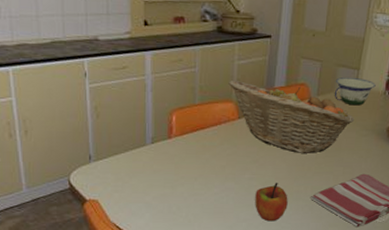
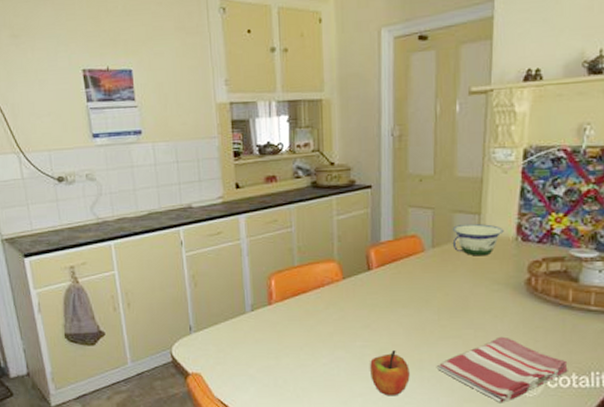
fruit basket: present [228,79,355,153] -> none [328,237,482,315]

